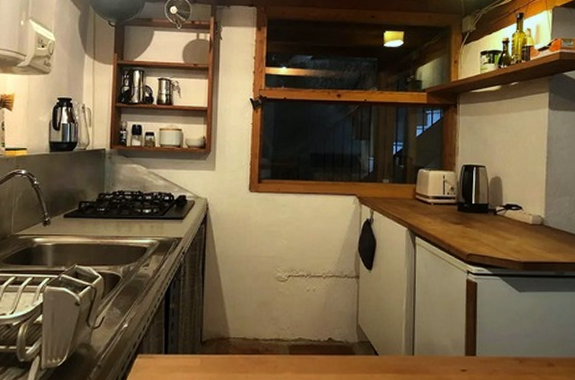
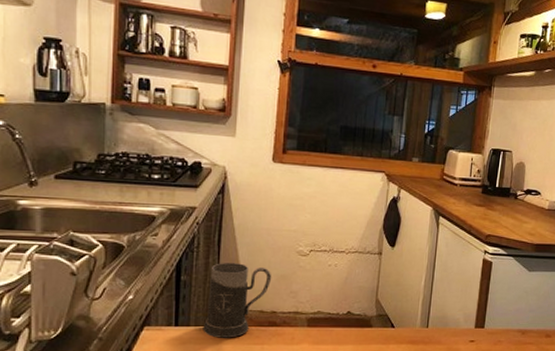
mug: none [190,290,253,366] -> present [203,263,272,338]

